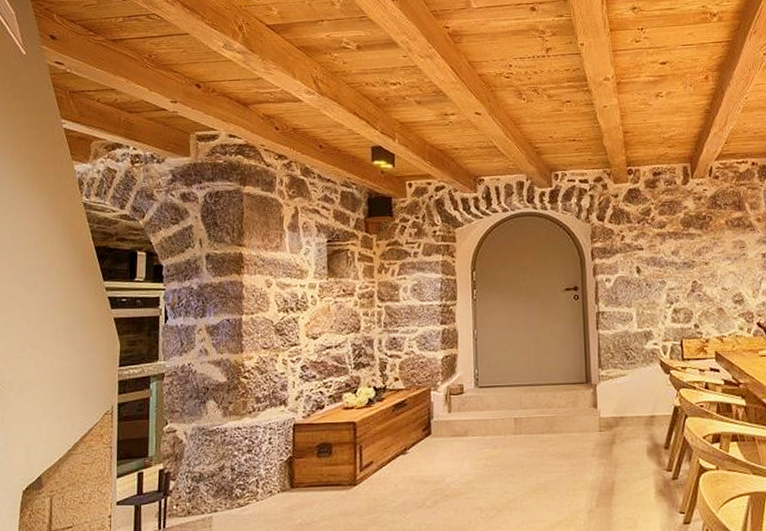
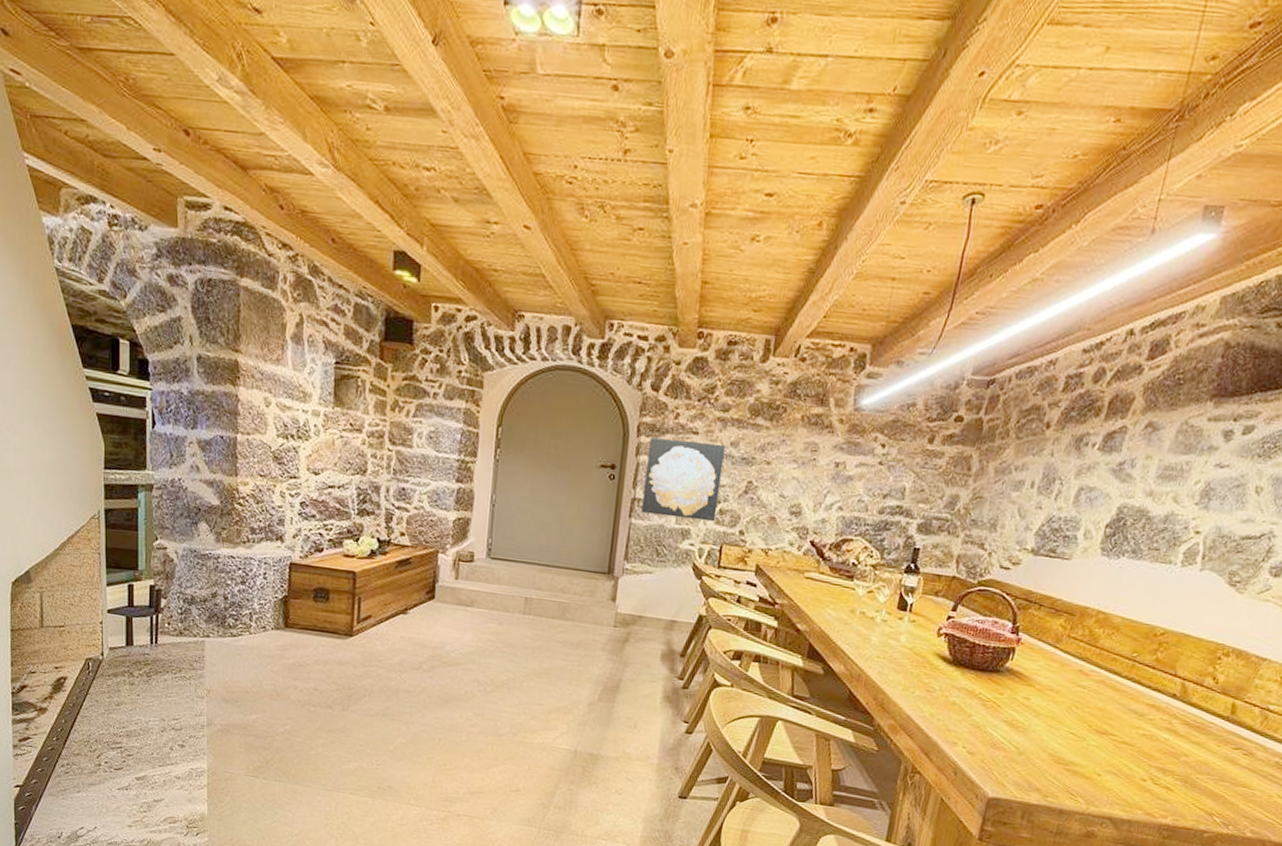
wall art: none [603,256,672,324] -> present [641,437,726,522]

